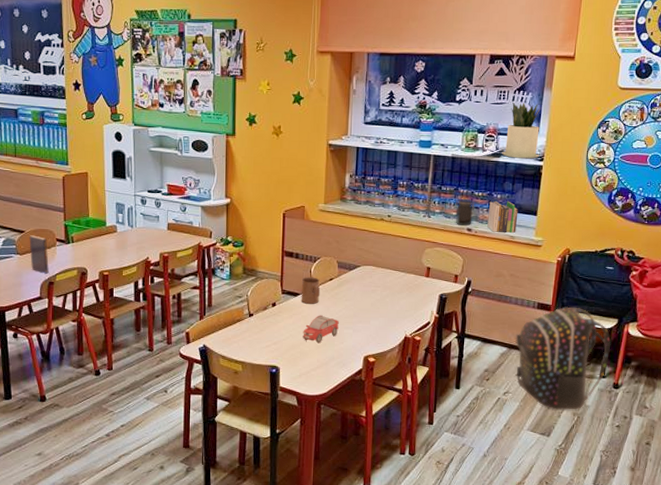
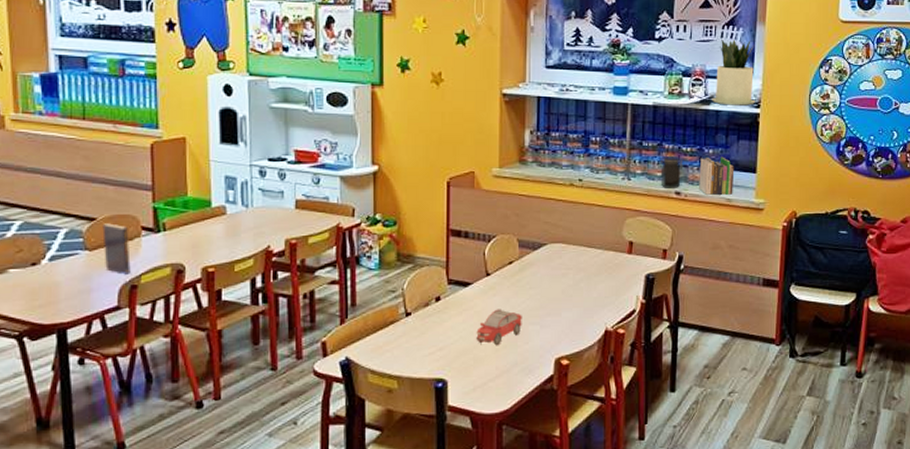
cup: present [301,277,321,304] -> none [472,261,498,296]
backpack: present [515,306,611,410] -> none [739,281,850,409]

